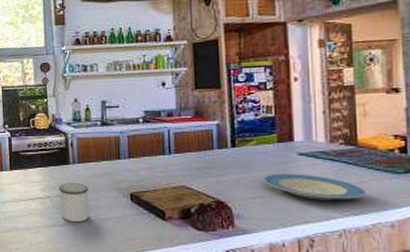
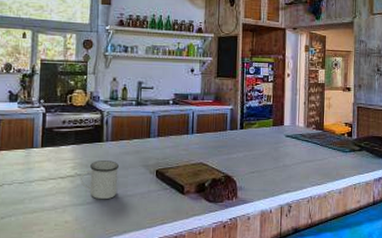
plate: present [263,173,366,200] -> none [261,152,326,173]

